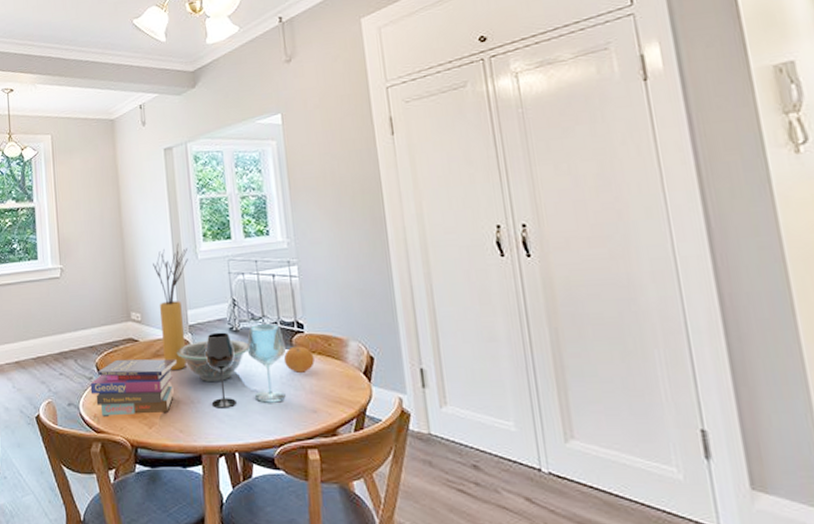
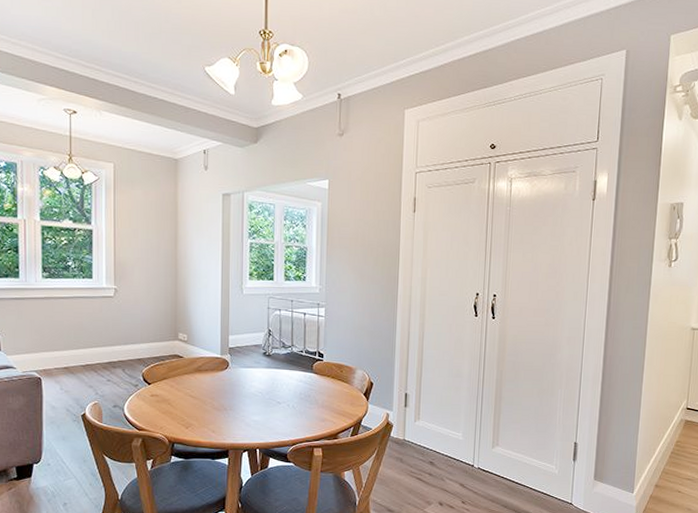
books: present [90,358,177,416] -> none [135,371,215,417]
vase: present [153,243,188,371] -> none [202,278,234,384]
decorative bowl: present [177,339,249,383] -> none [216,361,278,395]
wine glass: present [205,332,236,408] -> none [241,355,265,415]
wine glass: present [247,324,287,403] -> none [276,352,308,413]
fruit: present [283,346,315,373] -> none [304,371,328,391]

